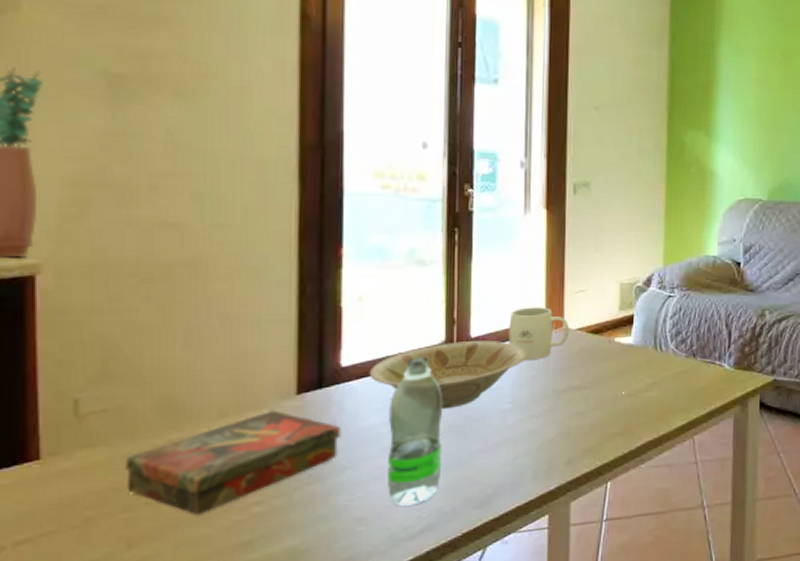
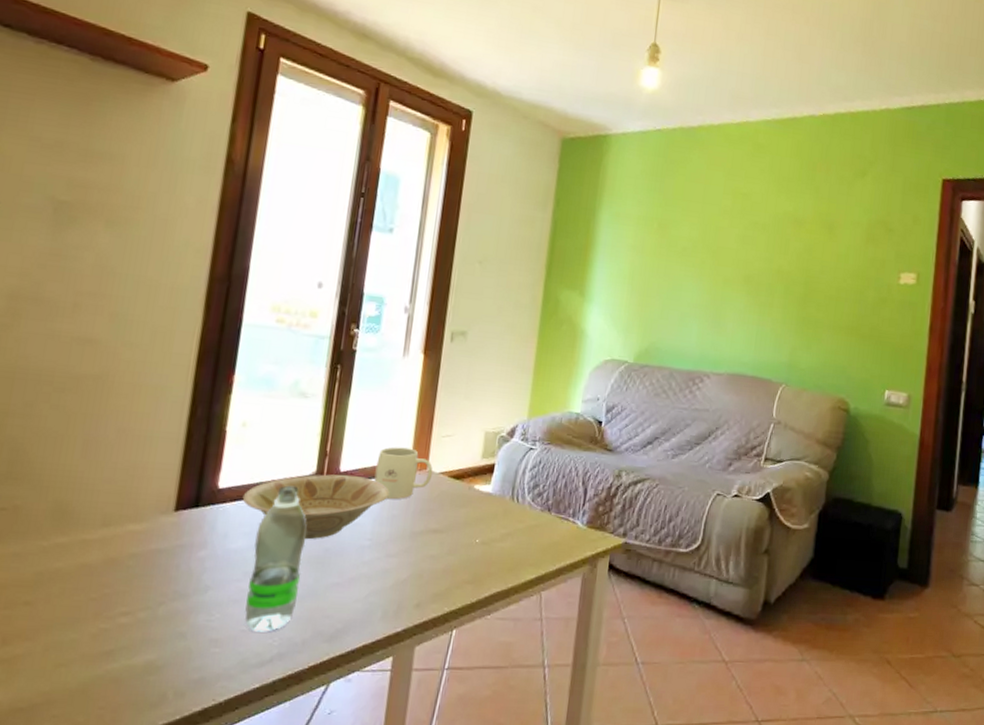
book: present [125,410,341,516] -> none [10,524,211,620]

